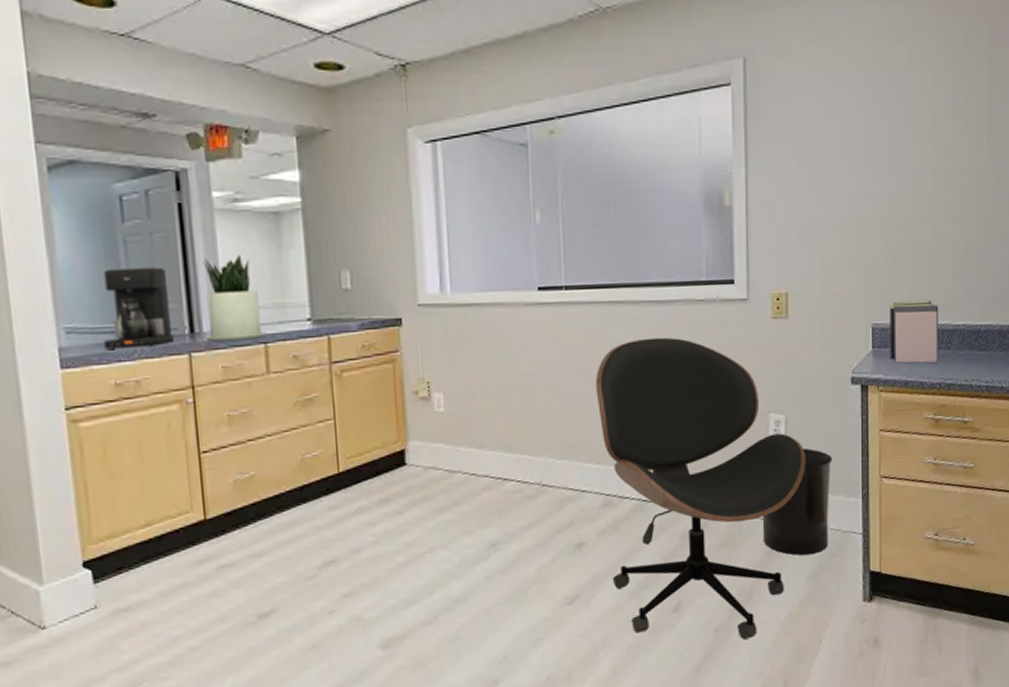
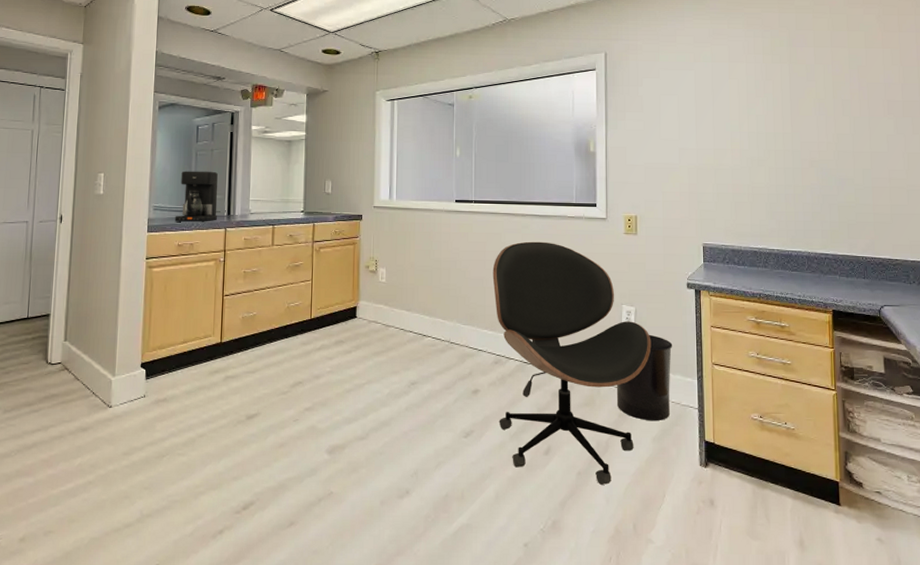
planter: present [203,255,267,343] -> none [237,167,275,223]
books: present [890,299,939,364] -> none [717,228,758,278]

